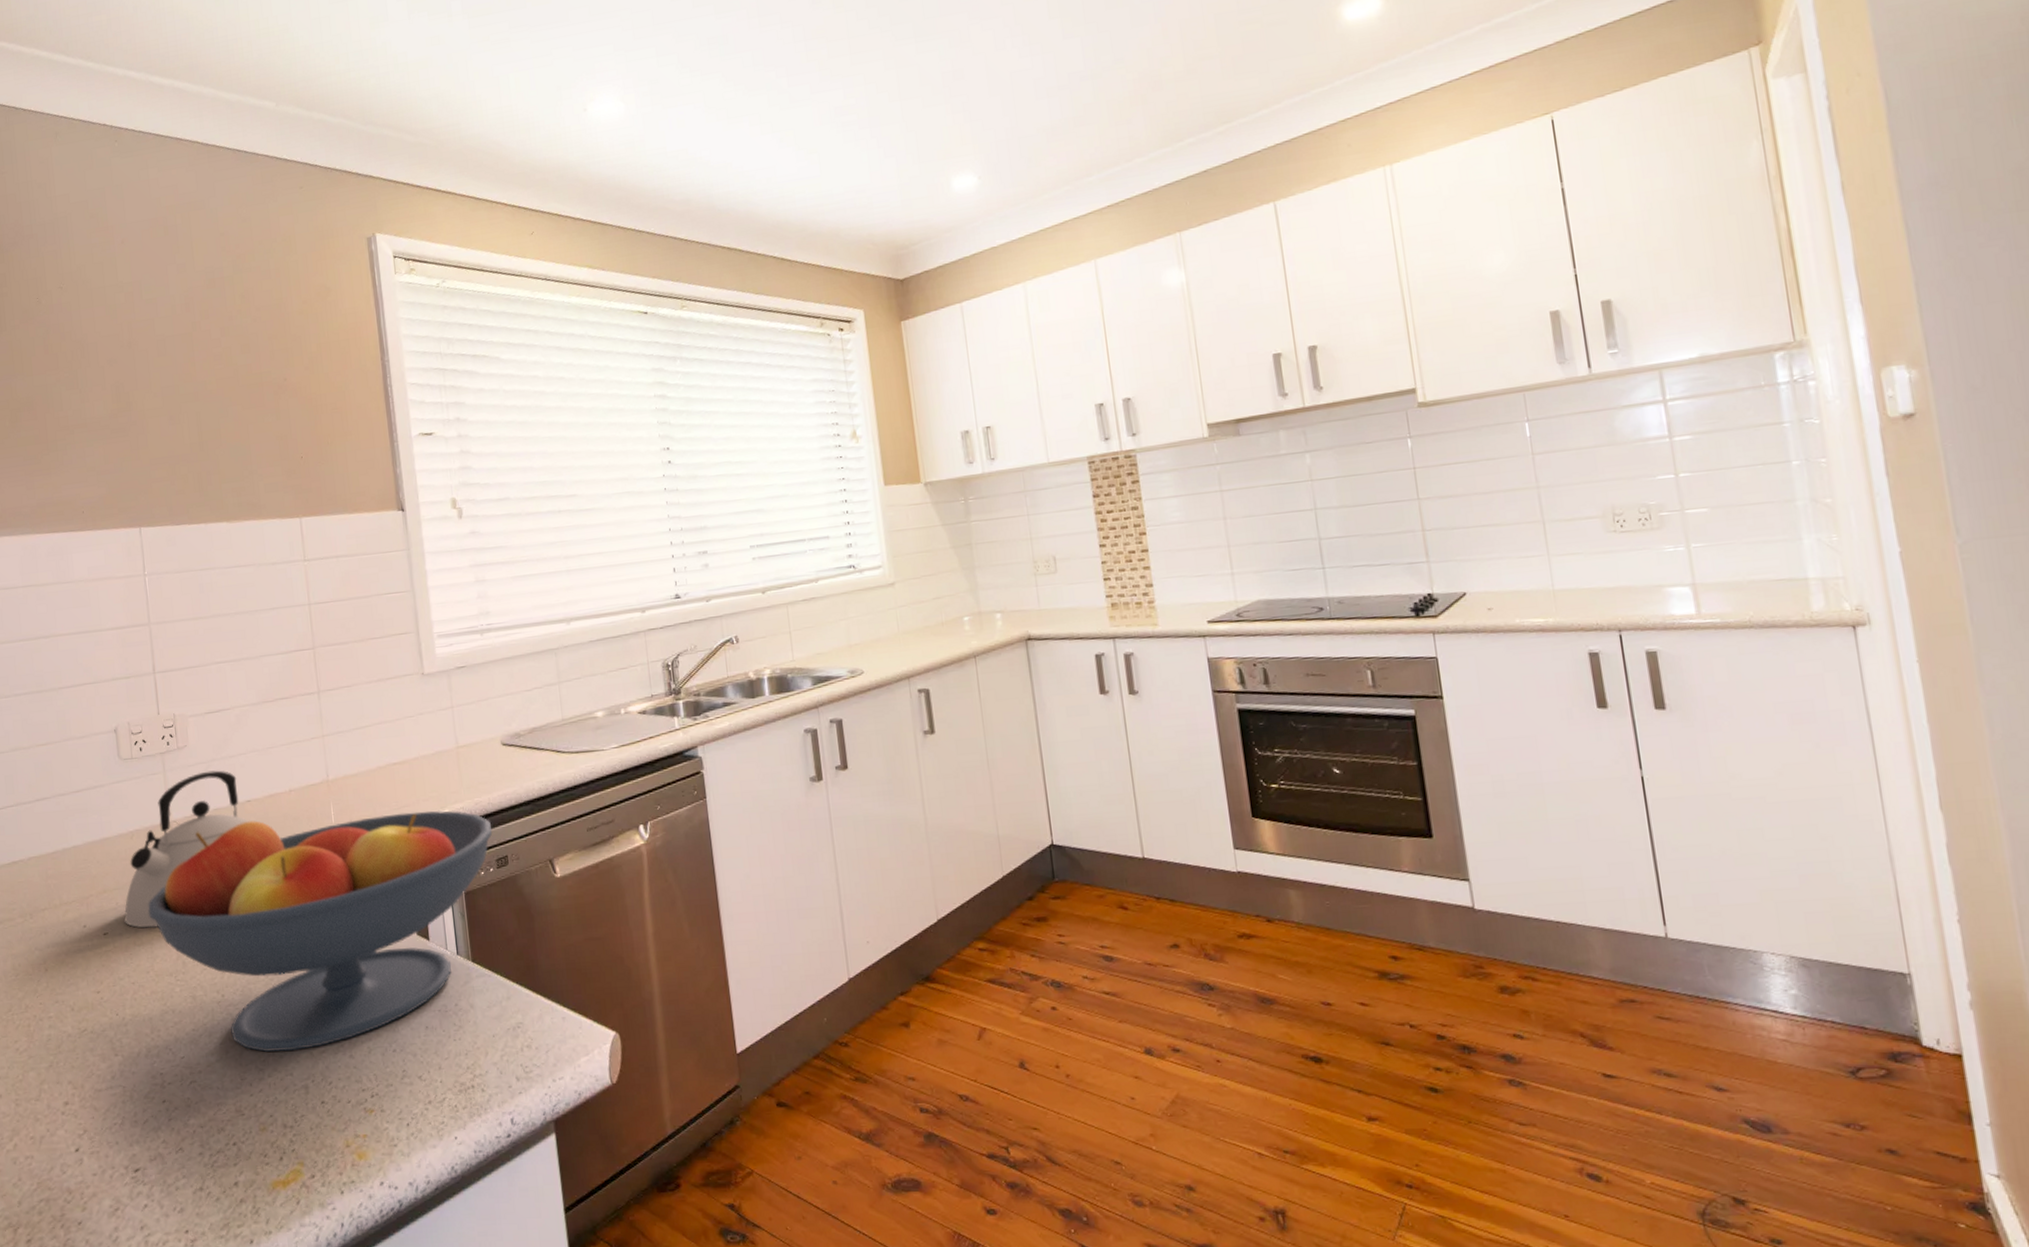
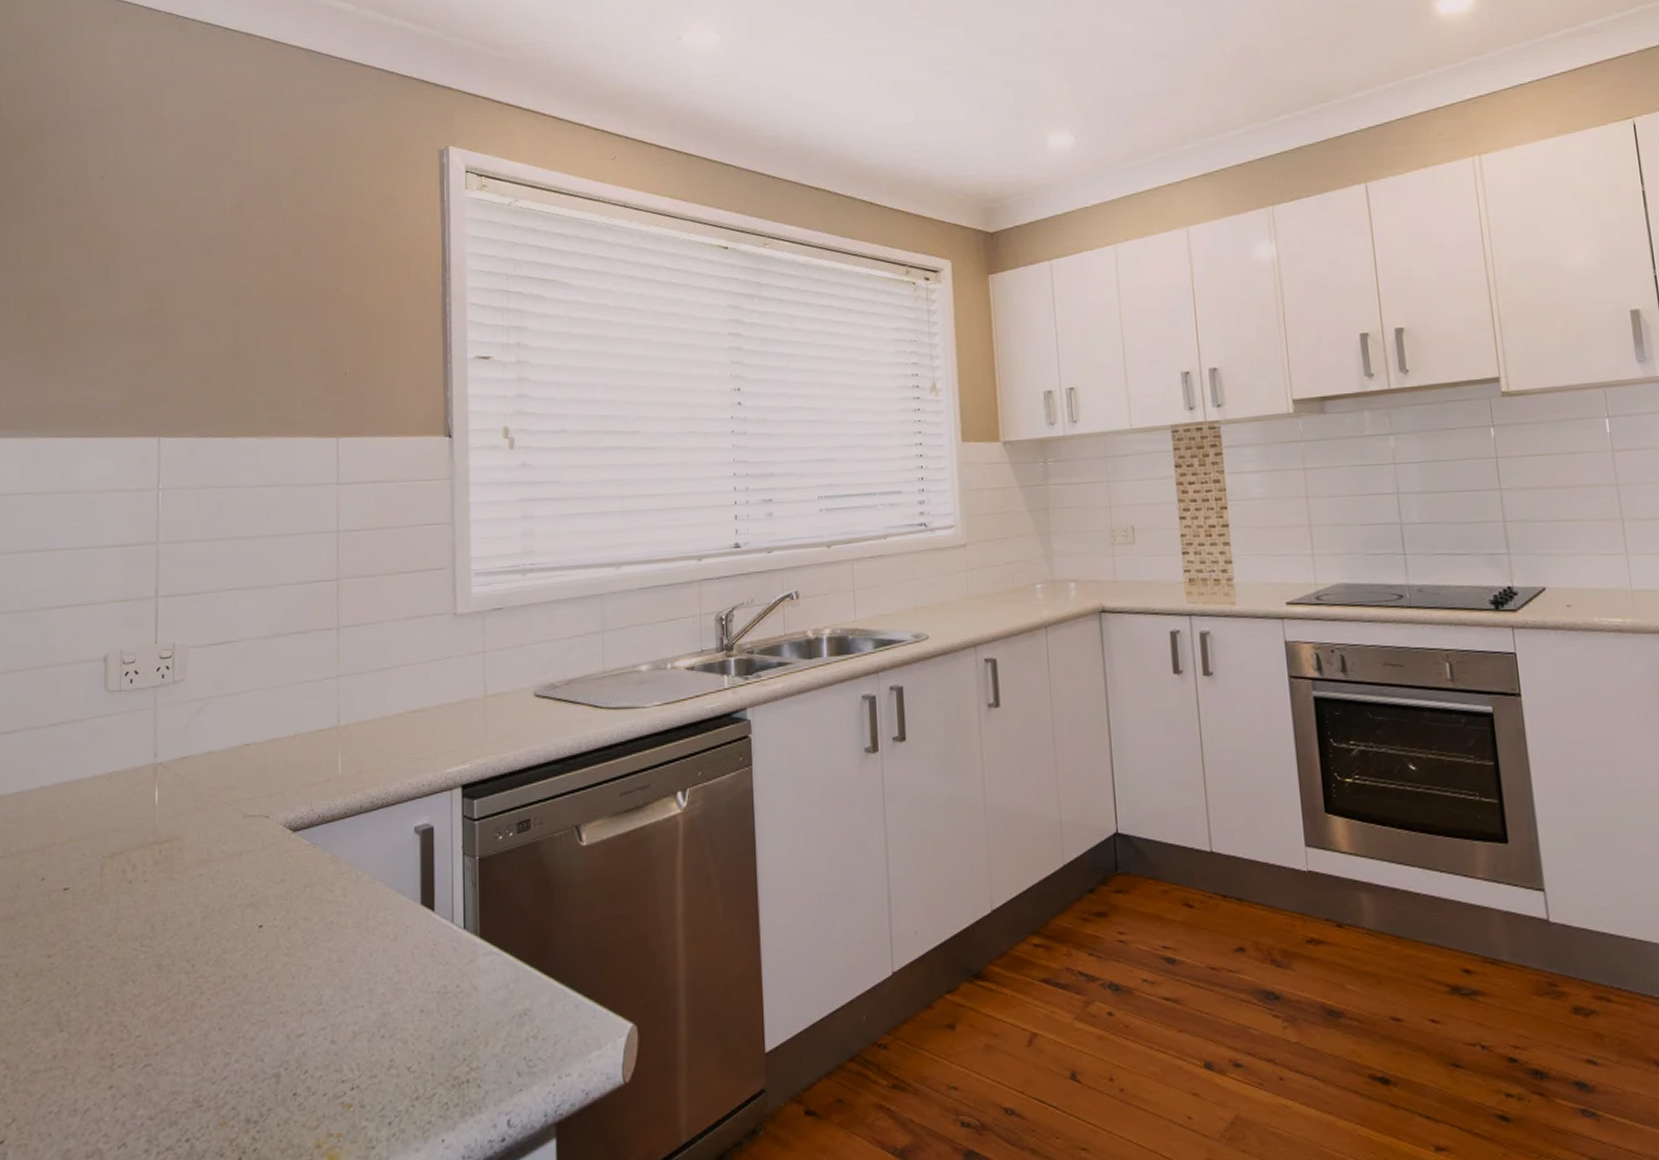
kettle: present [124,770,248,928] -> none [89,709,244,884]
fruit bowl: present [148,810,493,1052] -> none [119,765,516,1034]

